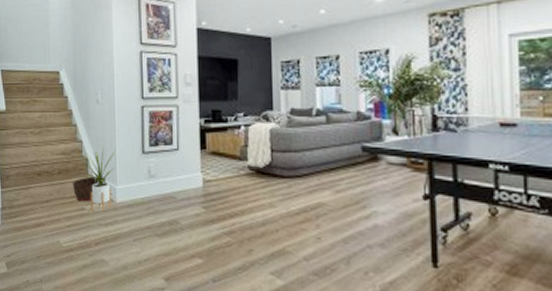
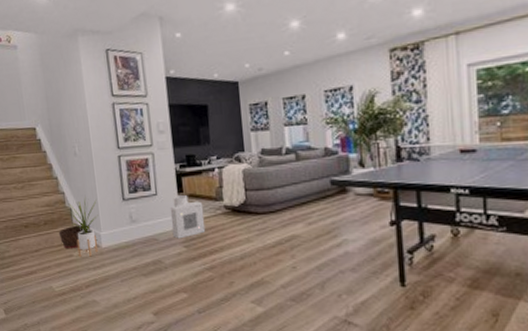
air purifier: none [191,152,227,199] -> present [170,195,206,239]

